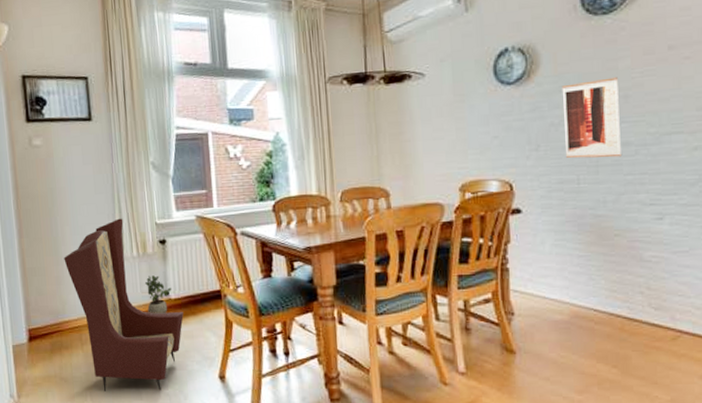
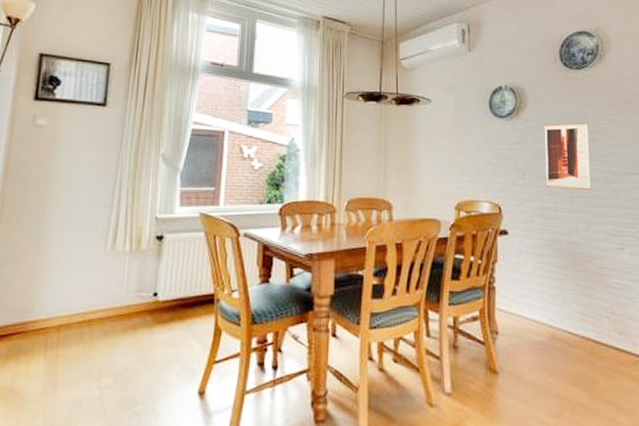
armchair: present [64,218,184,391] -> none [44,209,170,408]
potted plant: present [144,275,172,314] -> none [130,274,161,317]

